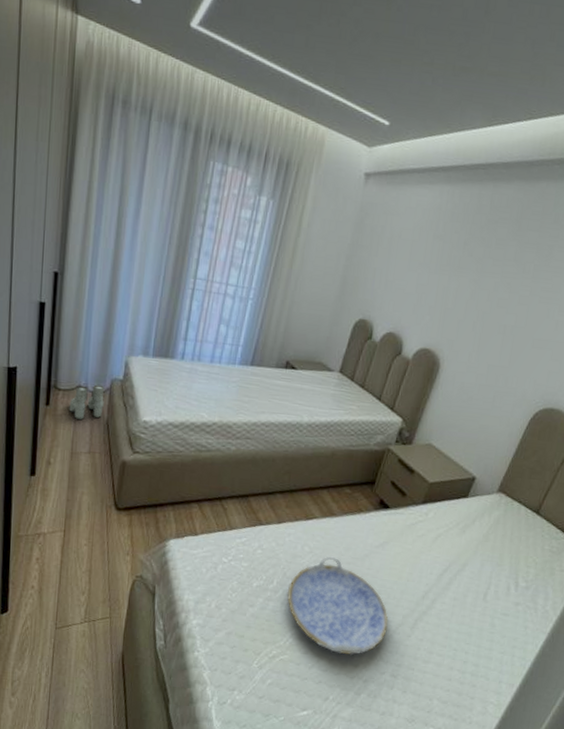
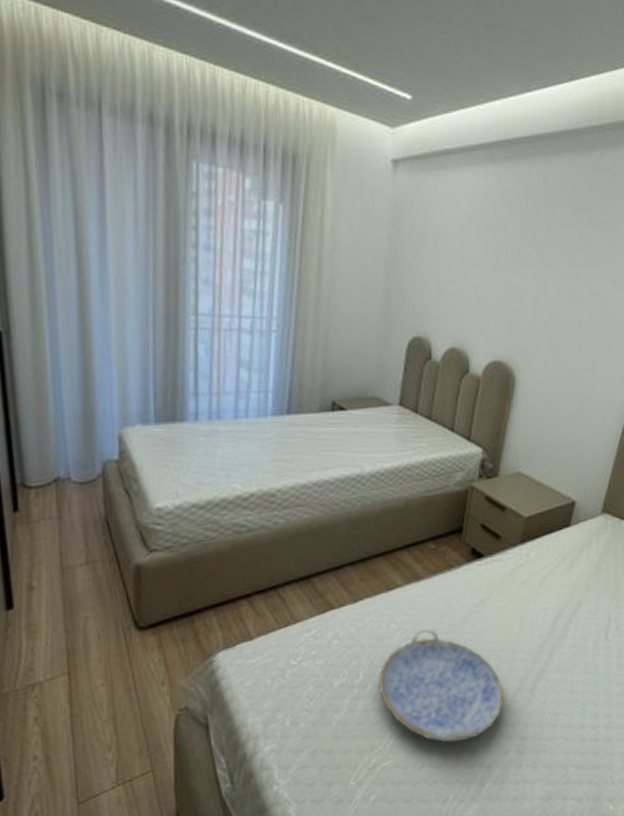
boots: present [69,384,104,420] -> none [47,471,98,522]

